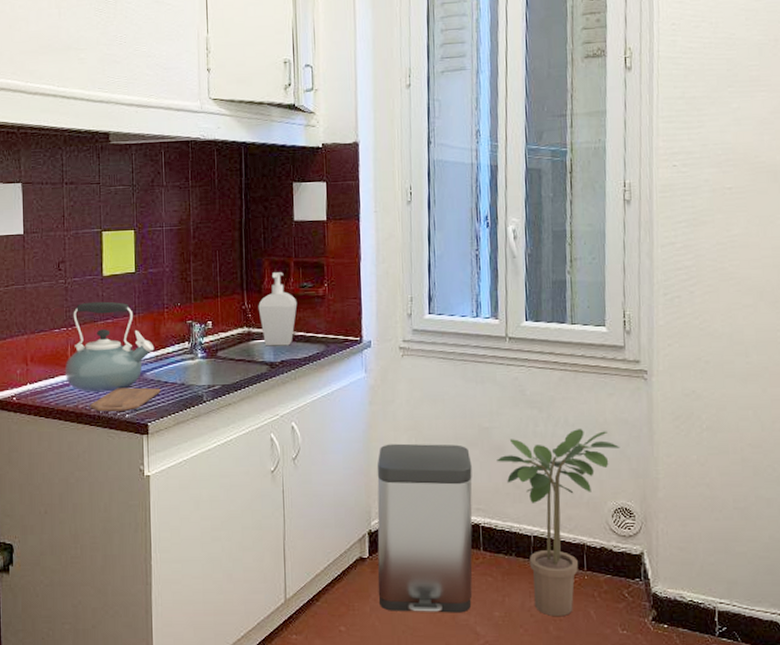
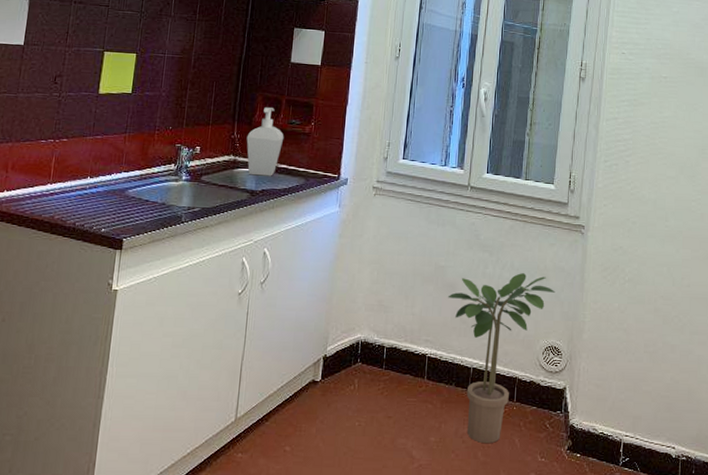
kettle: present [64,301,155,393] -> none [45,117,140,206]
cutting board: present [90,387,161,413] -> none [66,202,141,226]
pedal bin: present [377,443,473,613] -> none [325,275,426,437]

